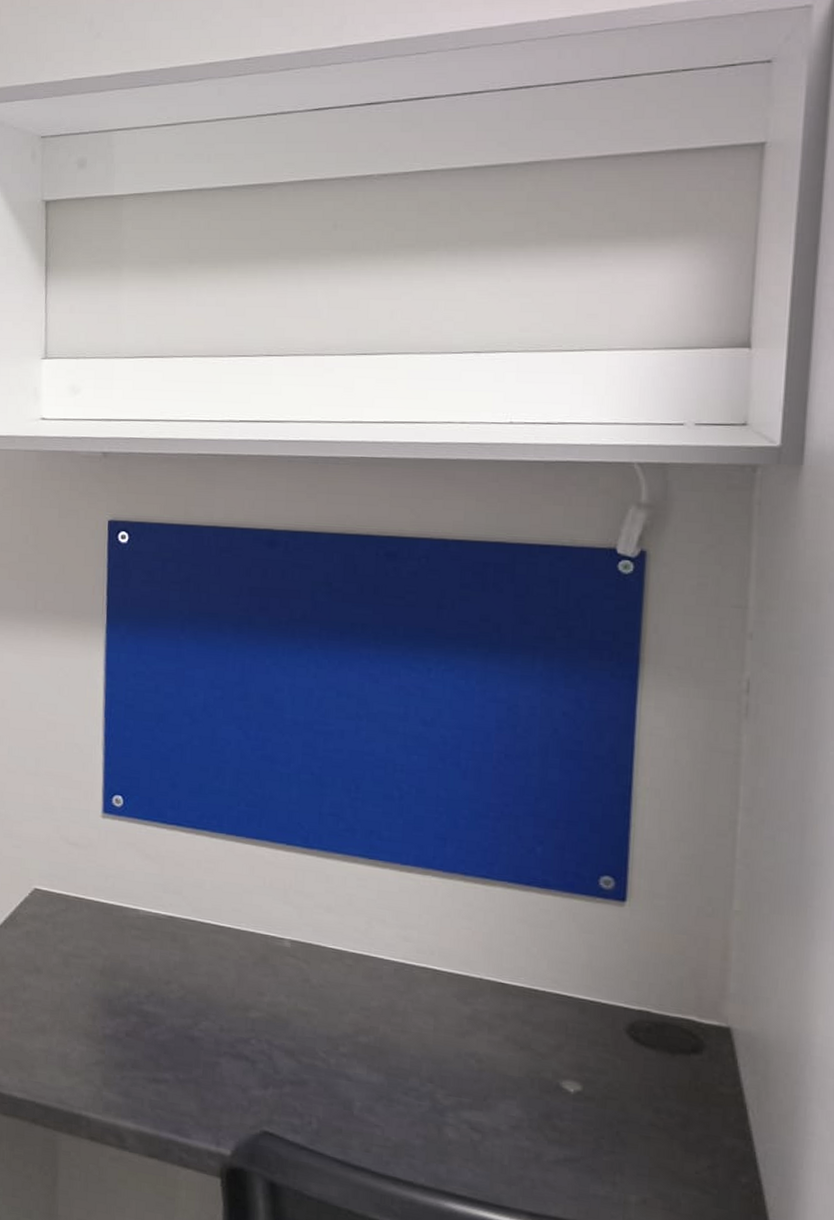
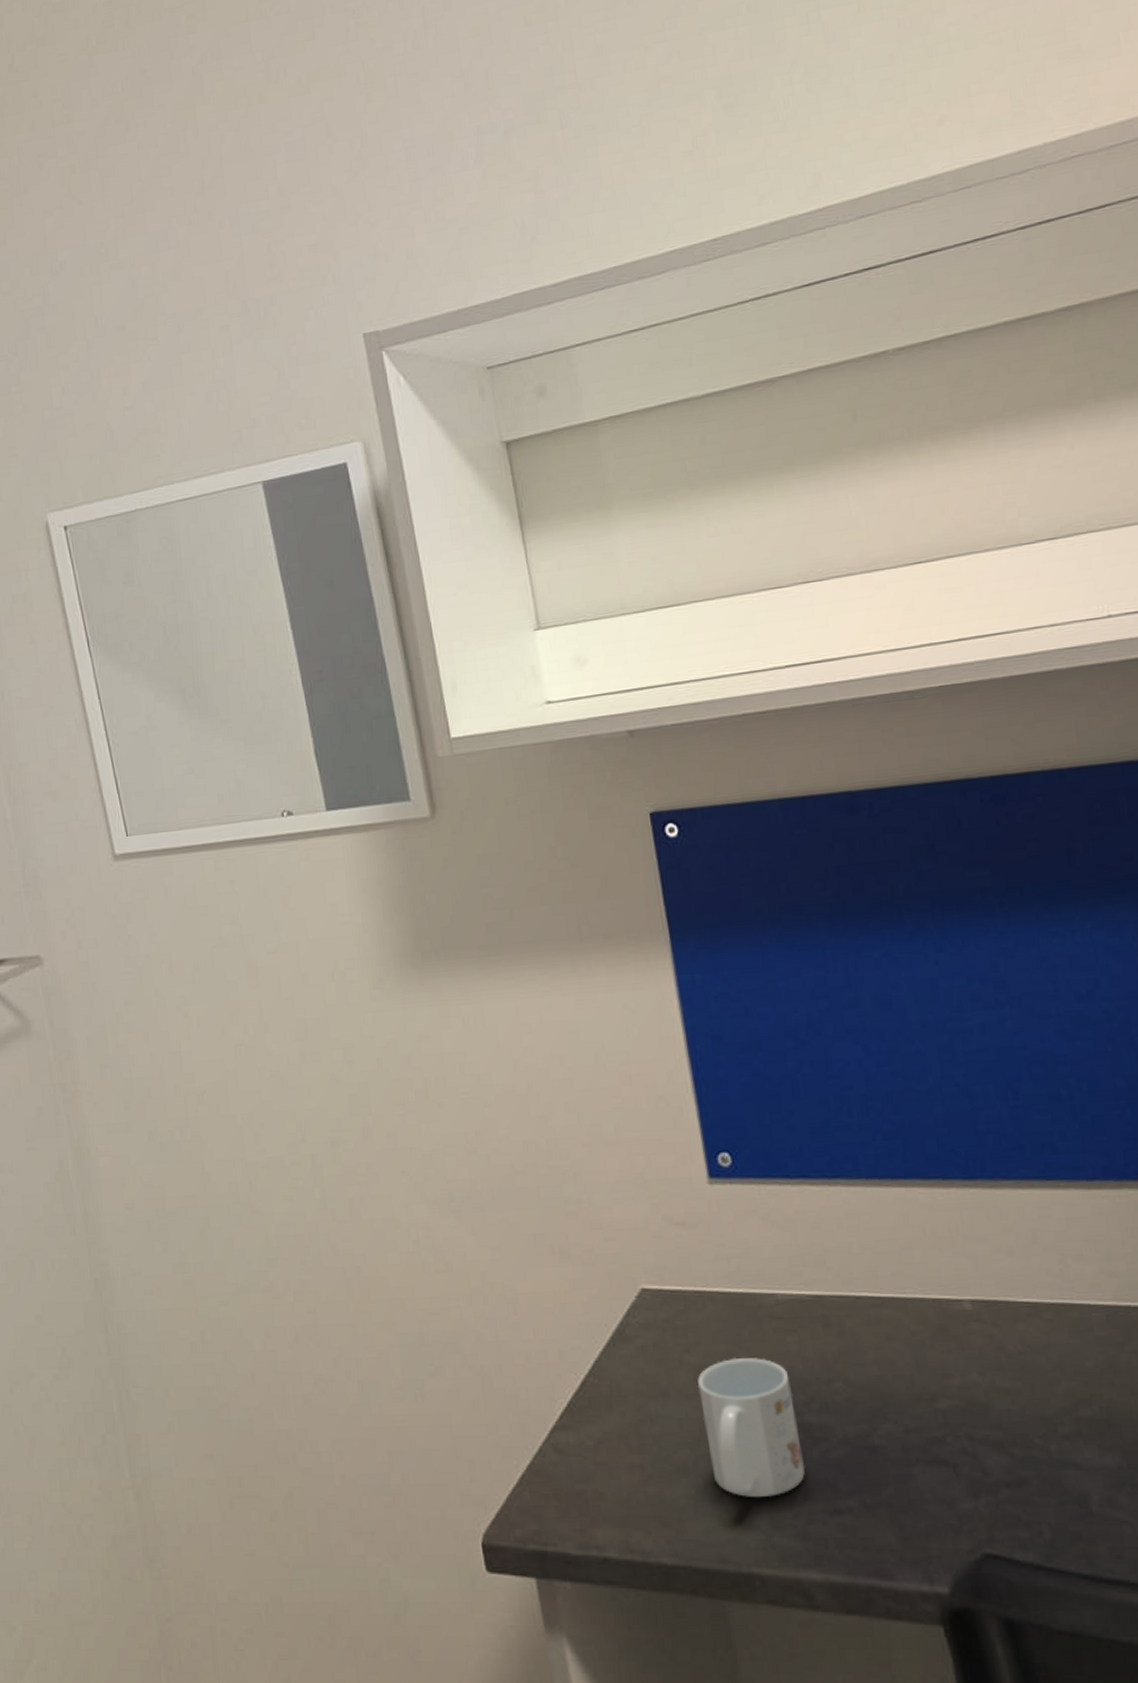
mug: none [64,952,138,1061] -> present [697,1357,806,1497]

